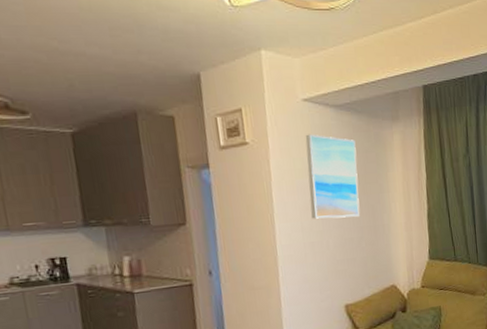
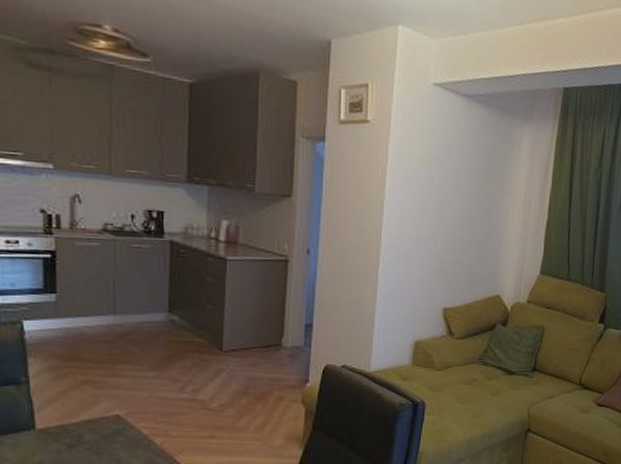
wall art: present [305,134,360,219] -> none [423,121,482,216]

